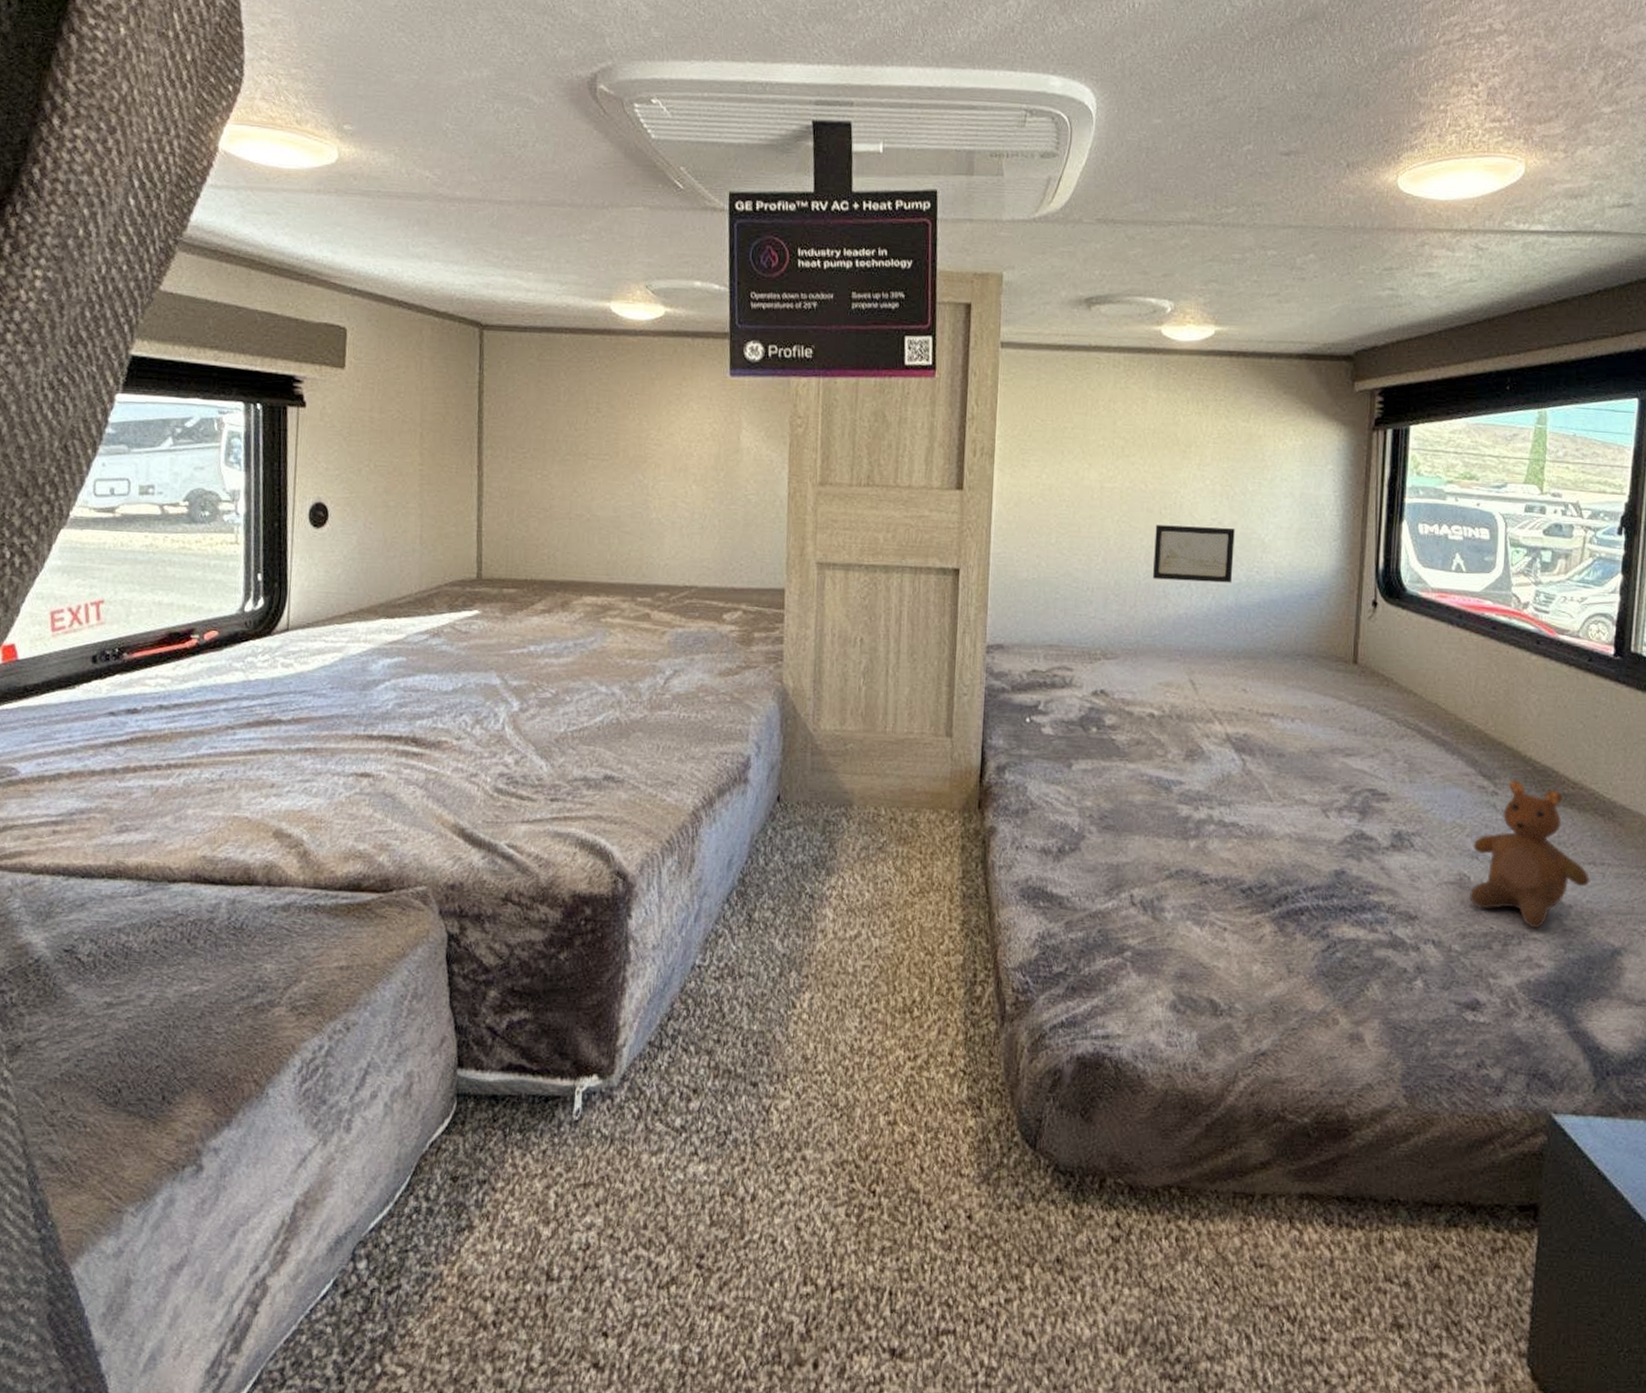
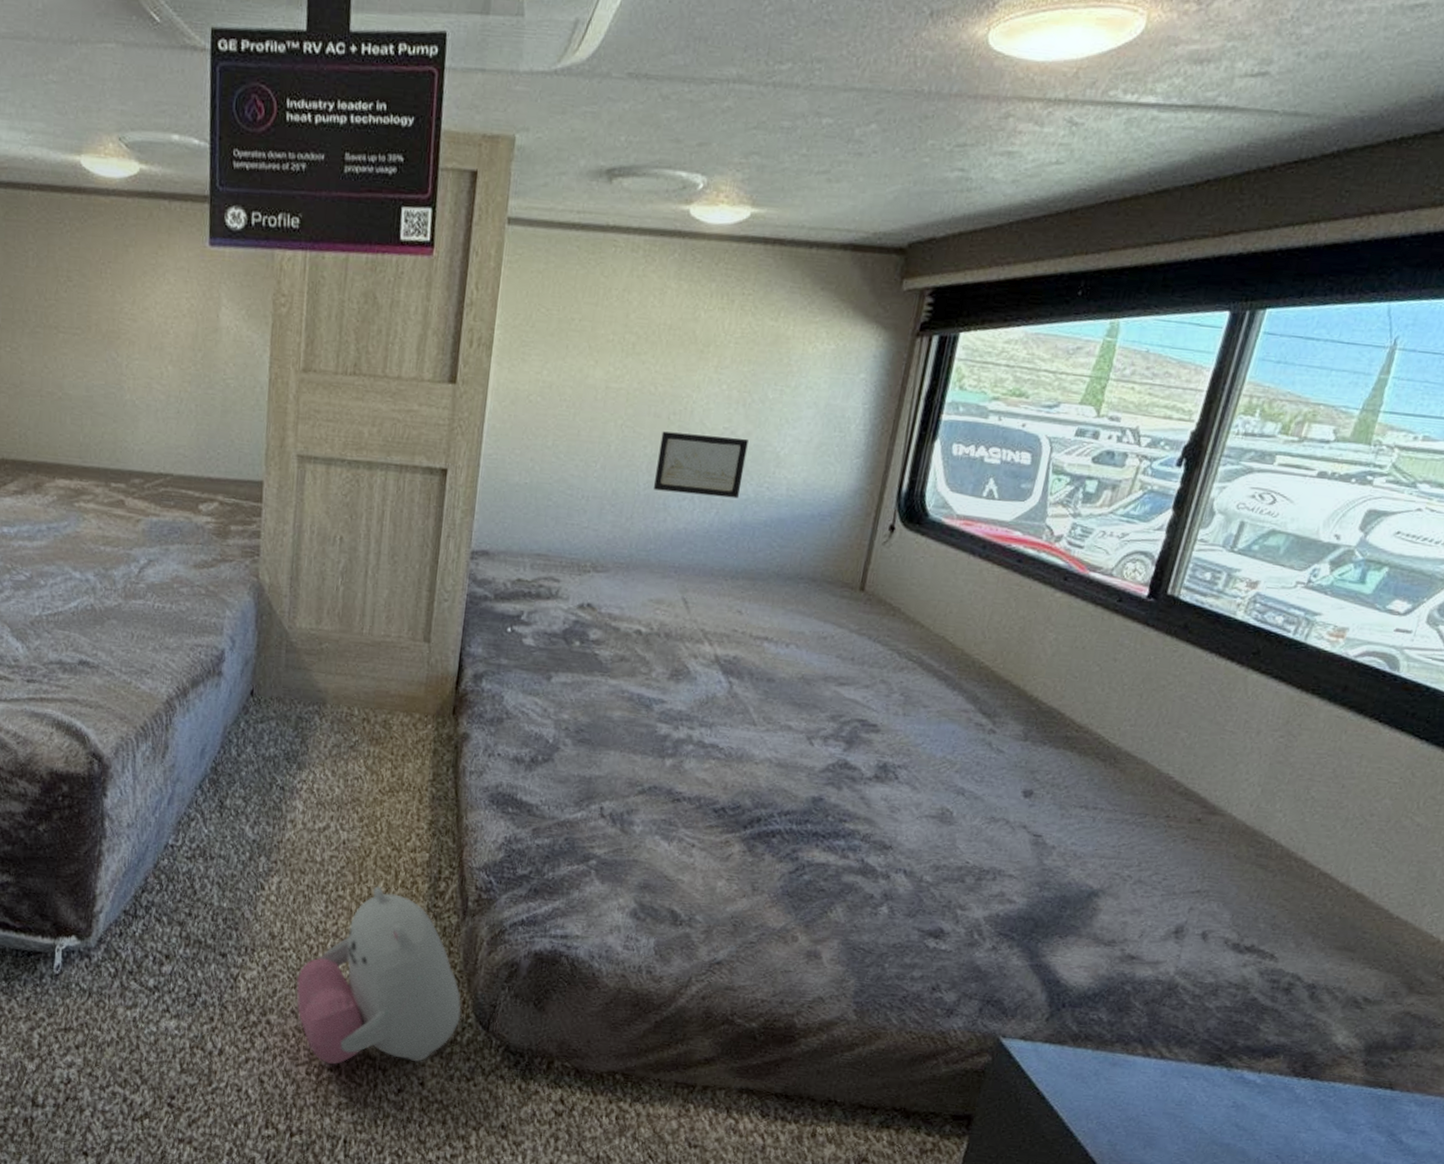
plush toy: none [831,995,1007,1202] -> present [296,886,461,1064]
teddy bear: present [1470,779,1590,928] -> none [949,719,1079,866]

